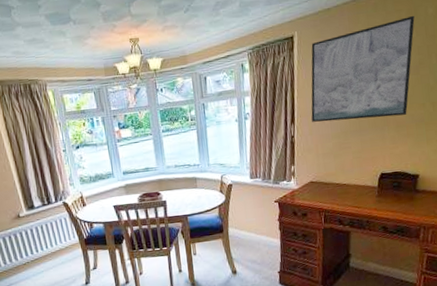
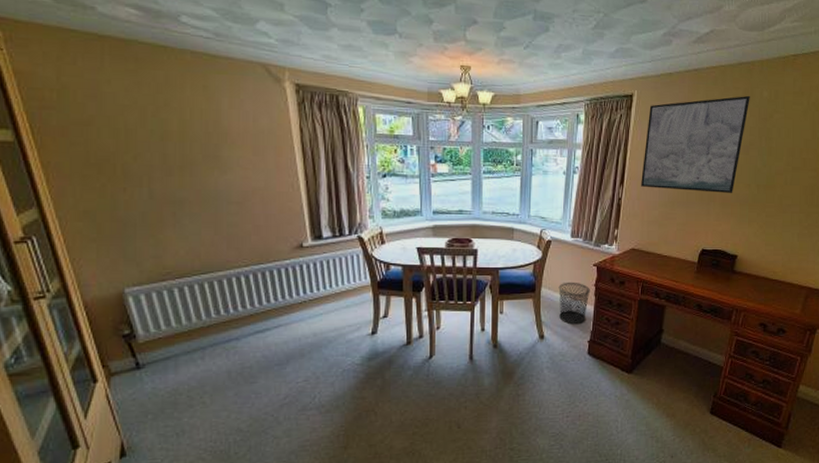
waste bin: none [244,219,275,259] -> present [558,282,590,325]

